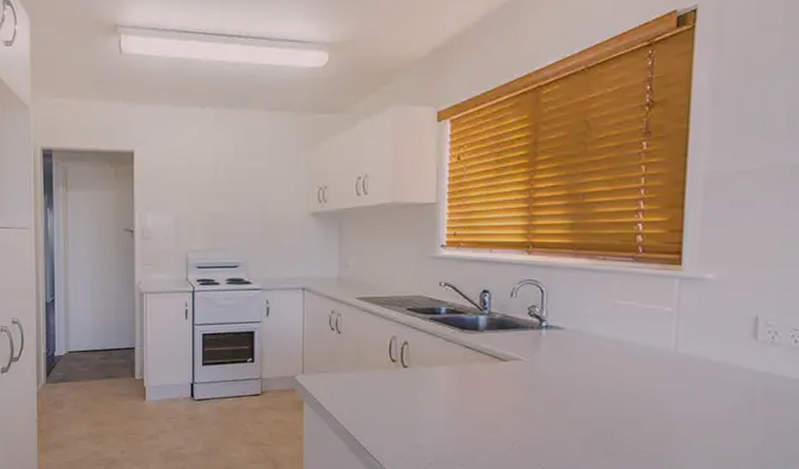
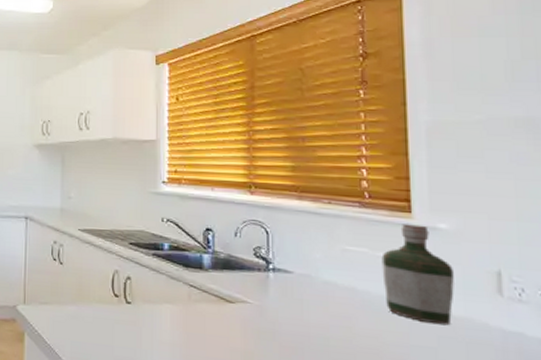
bottle: none [648,276,715,370] -> present [381,224,454,326]

